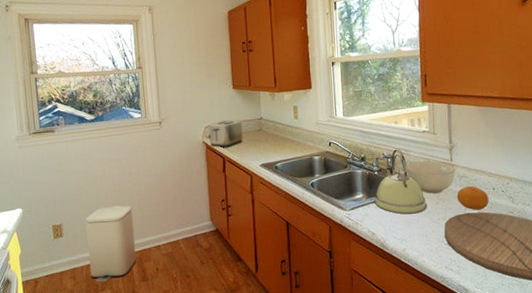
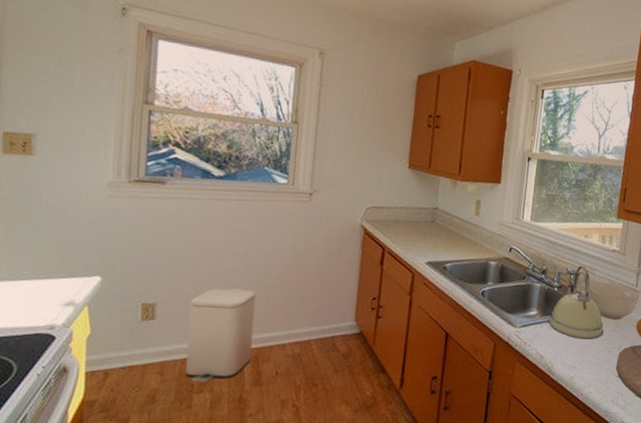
toaster: present [208,119,243,148] -> none [368,203,413,237]

